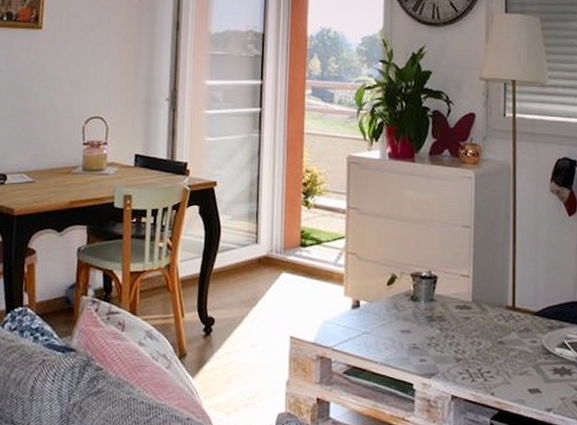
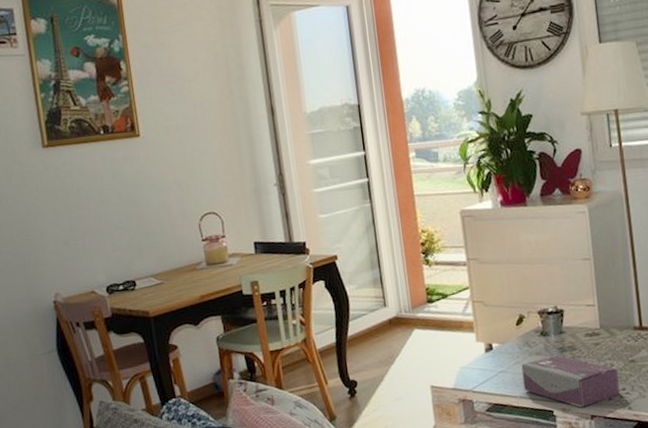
tissue box: none [386,323,484,385] -> present [521,354,620,408]

